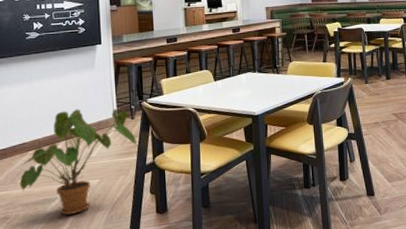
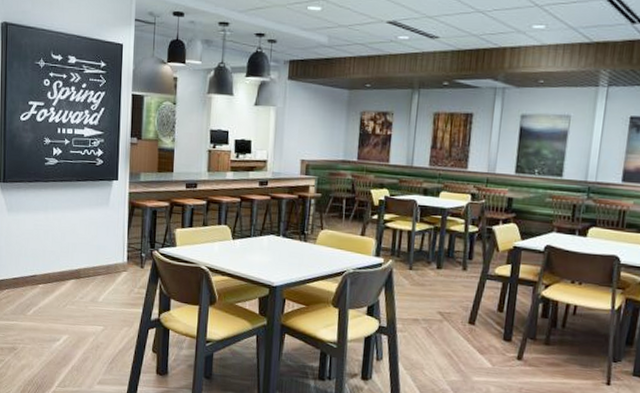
house plant: present [19,109,138,215] -> none [28,247,144,358]

